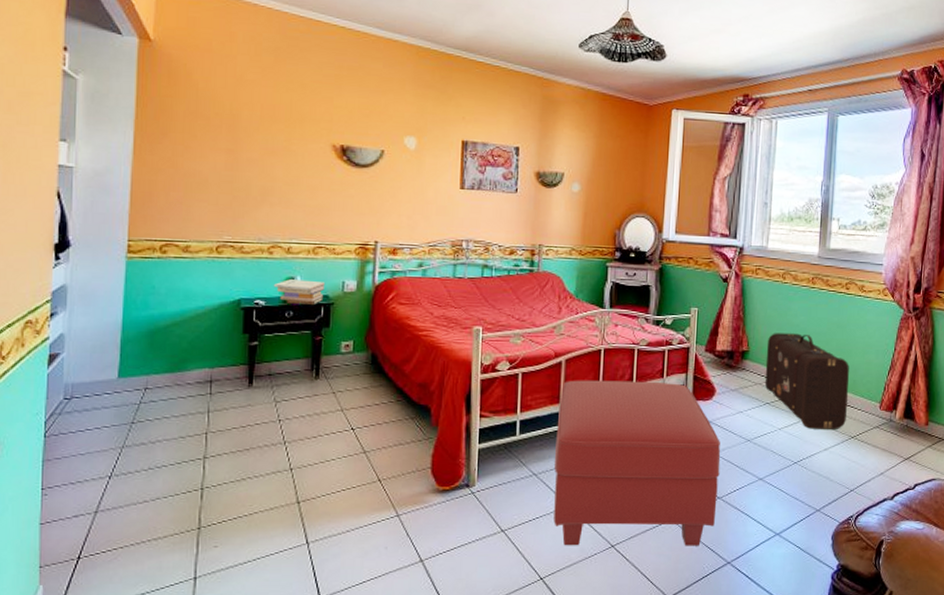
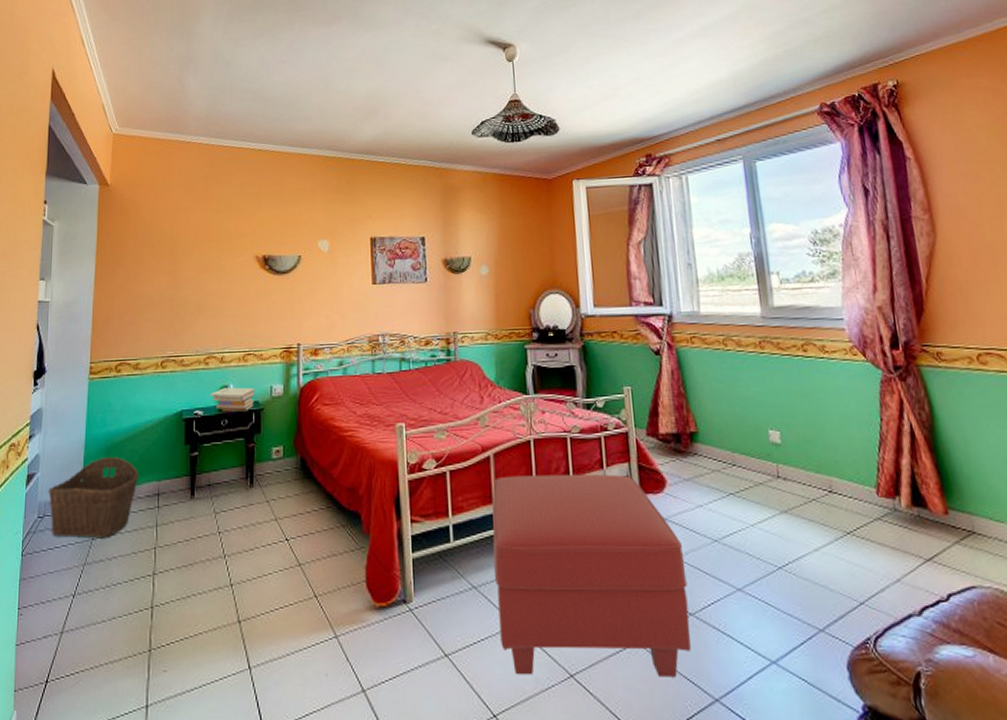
wicker basket: none [76,341,188,422] -> present [48,457,138,538]
suitcase: present [764,333,849,429] -> none [718,408,836,524]

